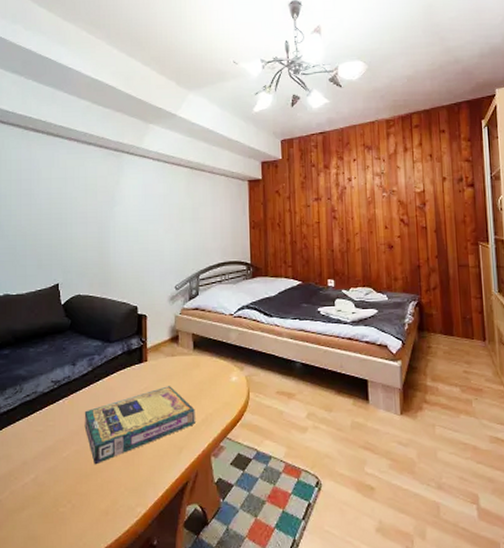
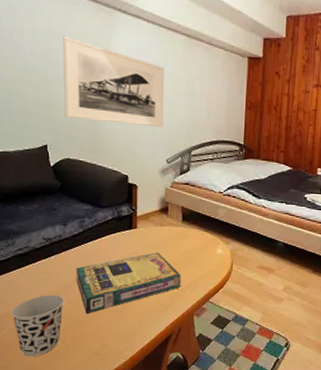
cup: none [15,444,71,523] -> present [11,294,64,357]
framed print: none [76,180,171,256] -> present [63,36,164,128]

